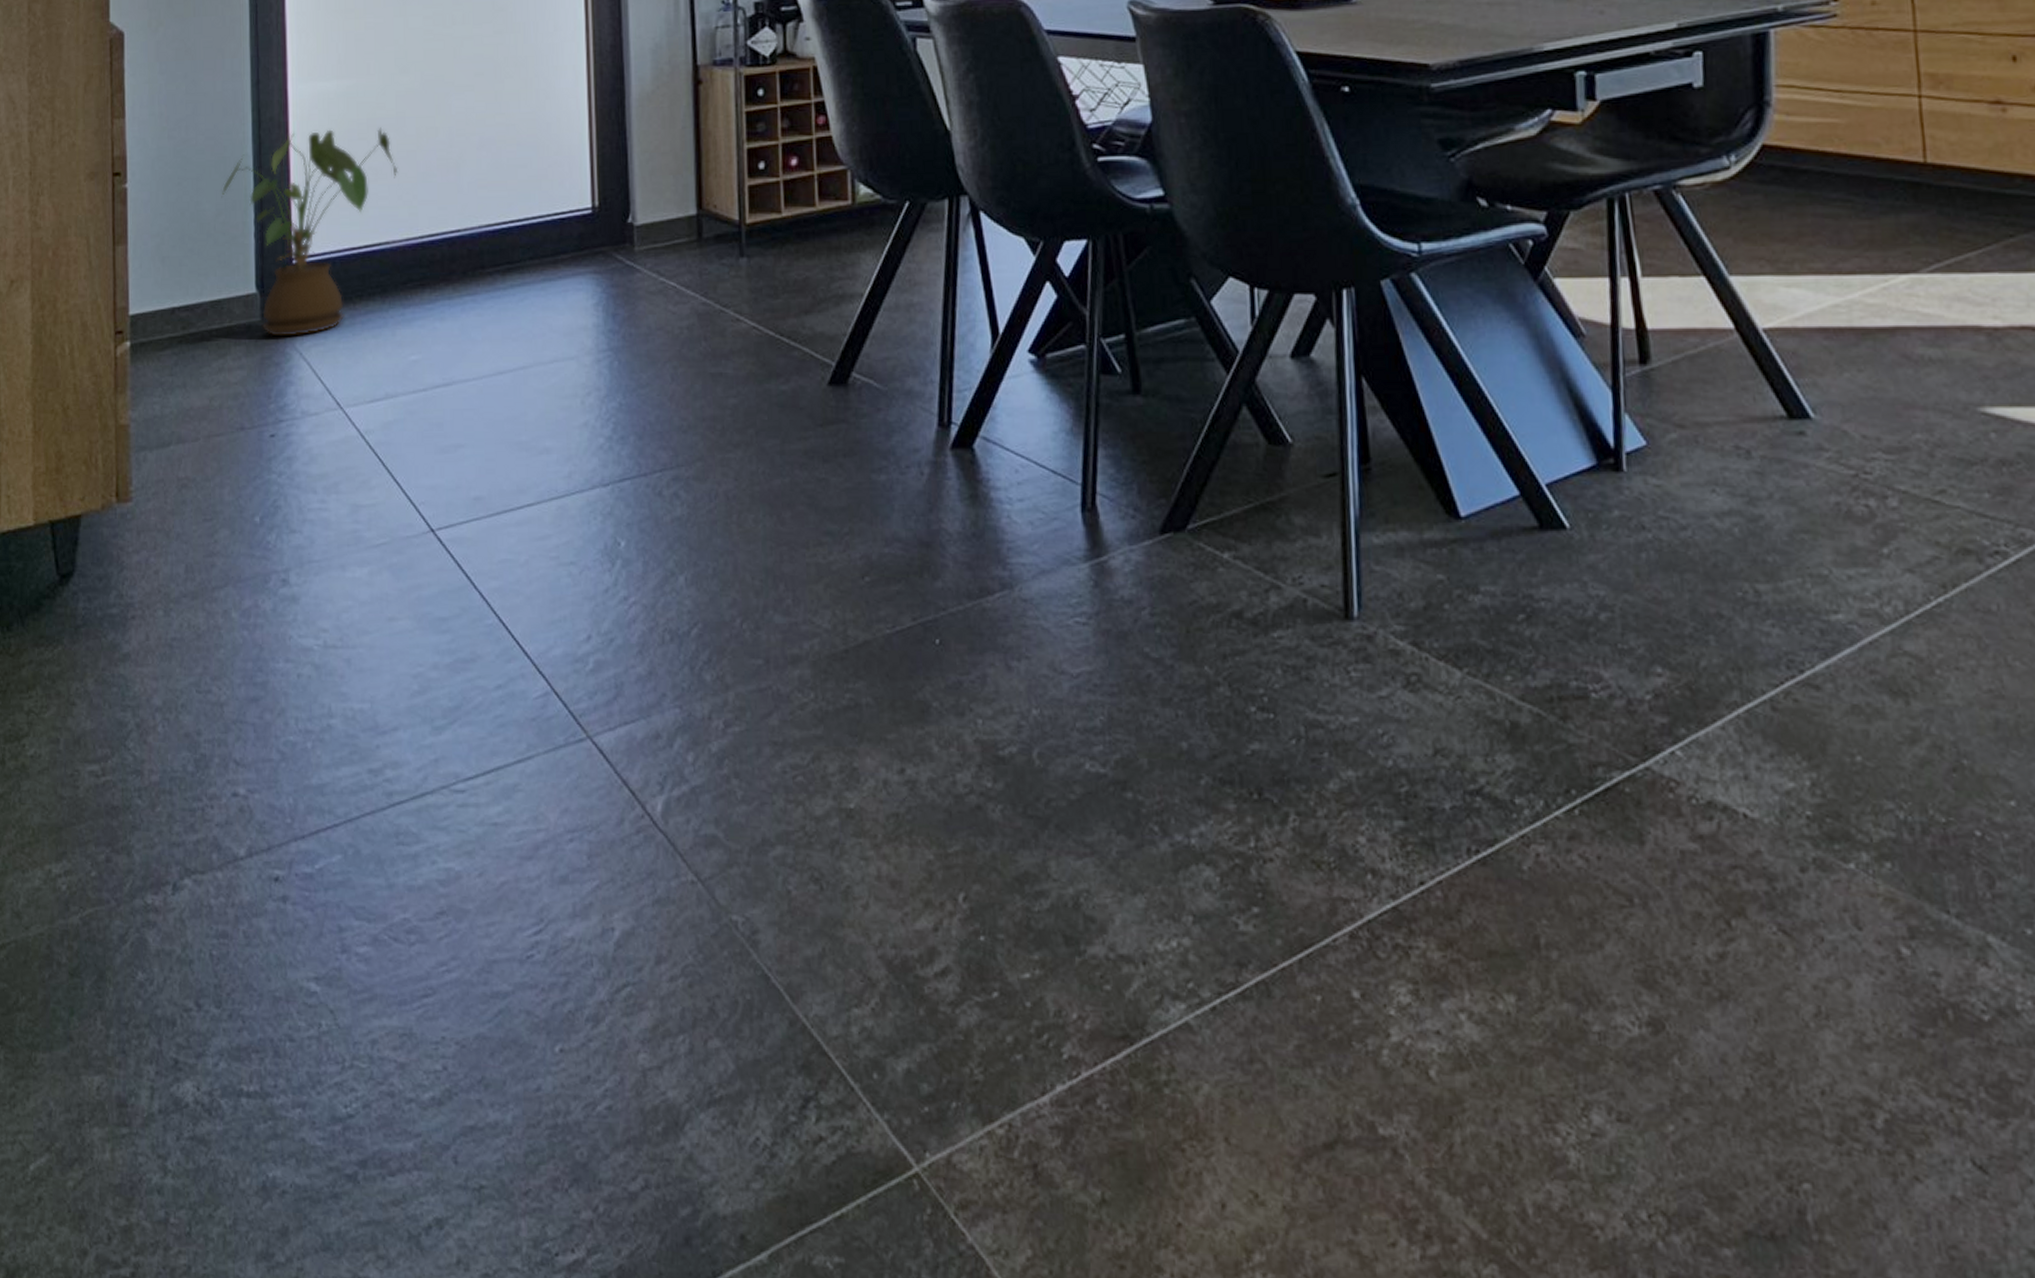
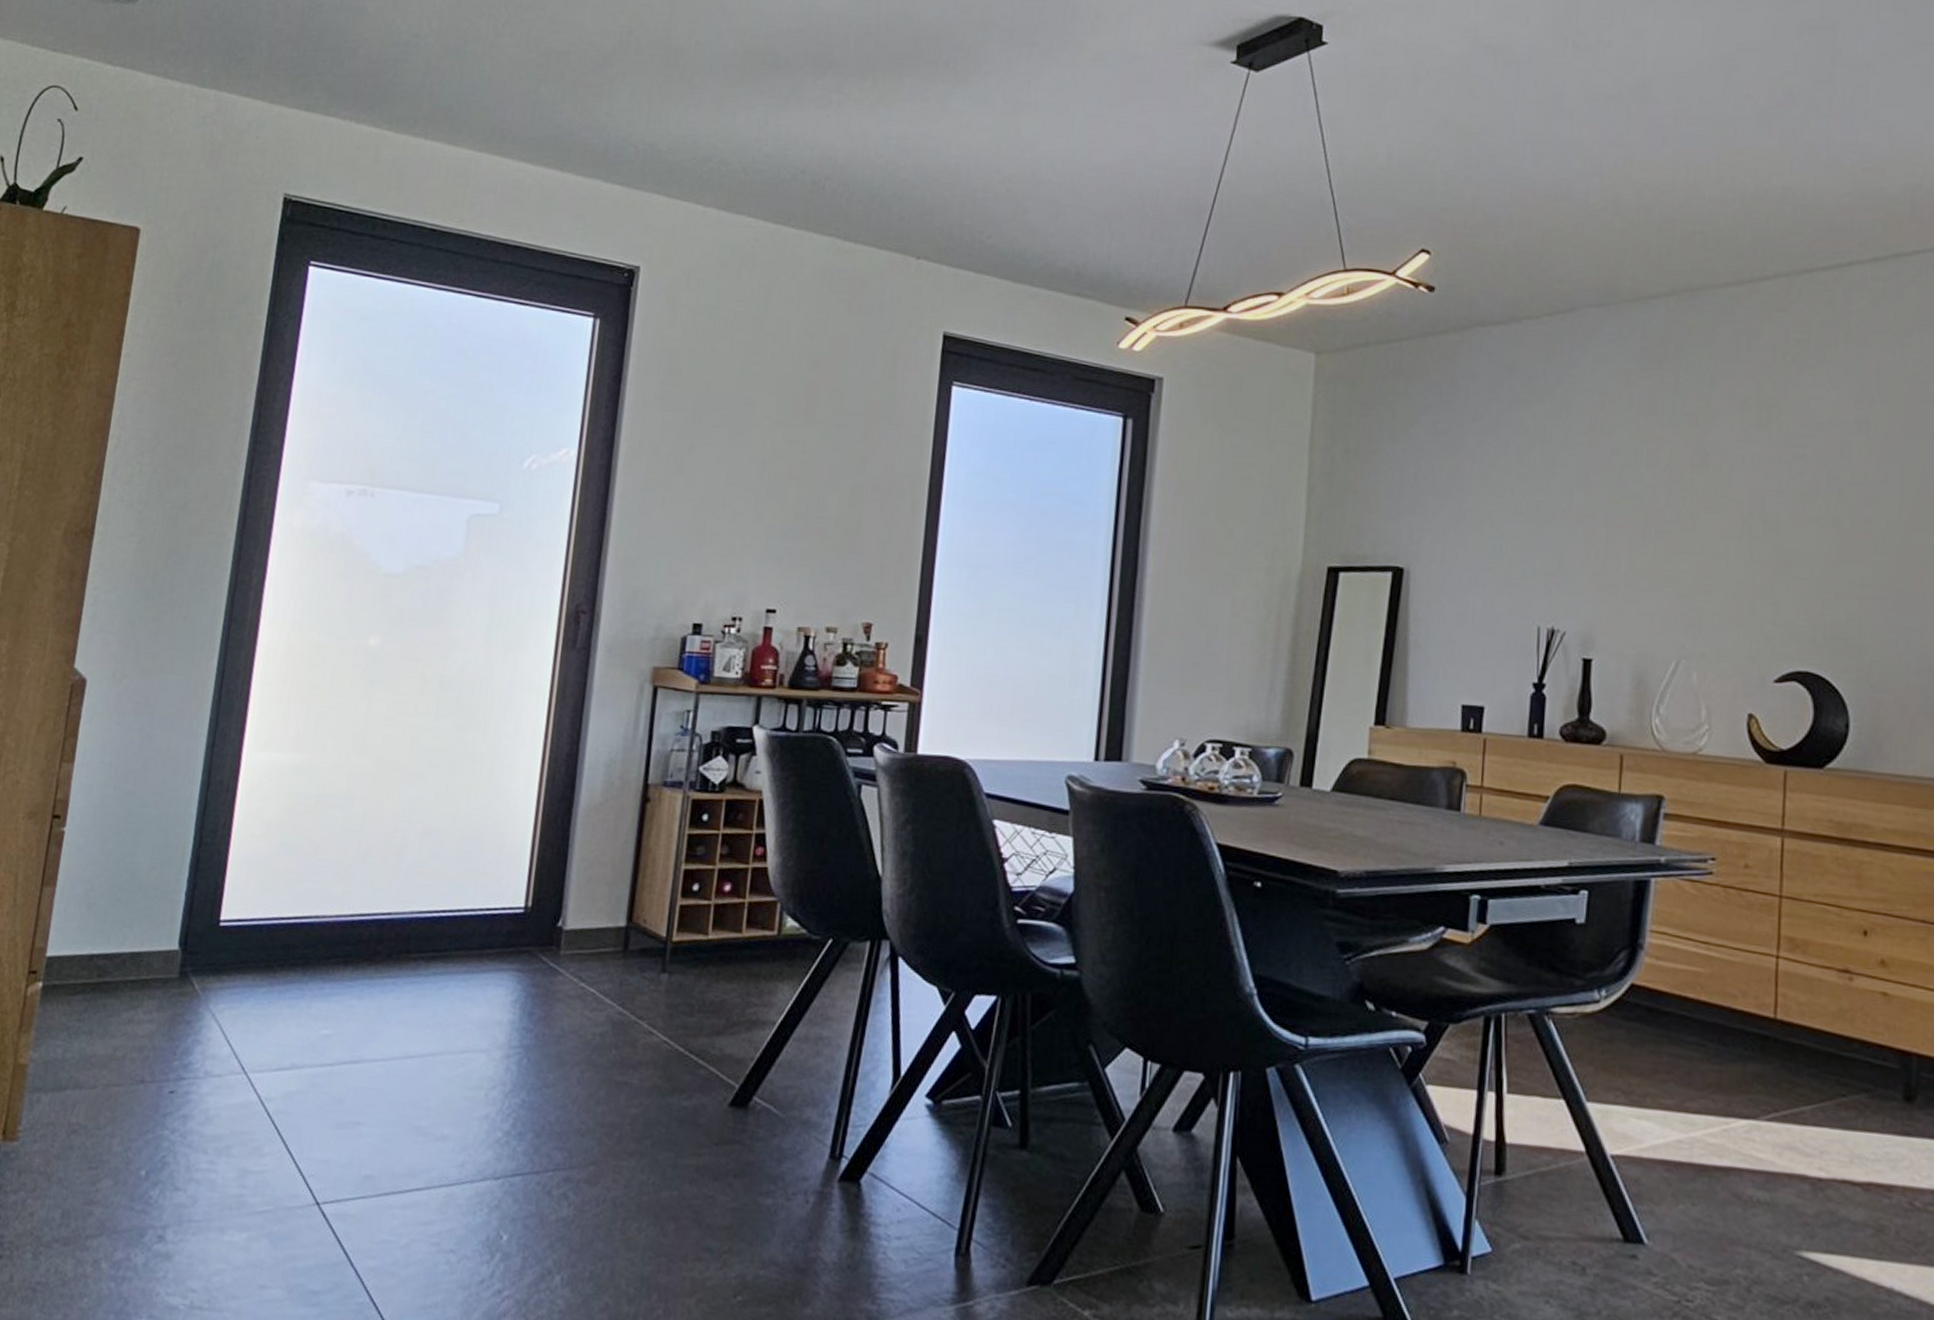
house plant: present [221,127,398,337] -> none [158,798,340,997]

